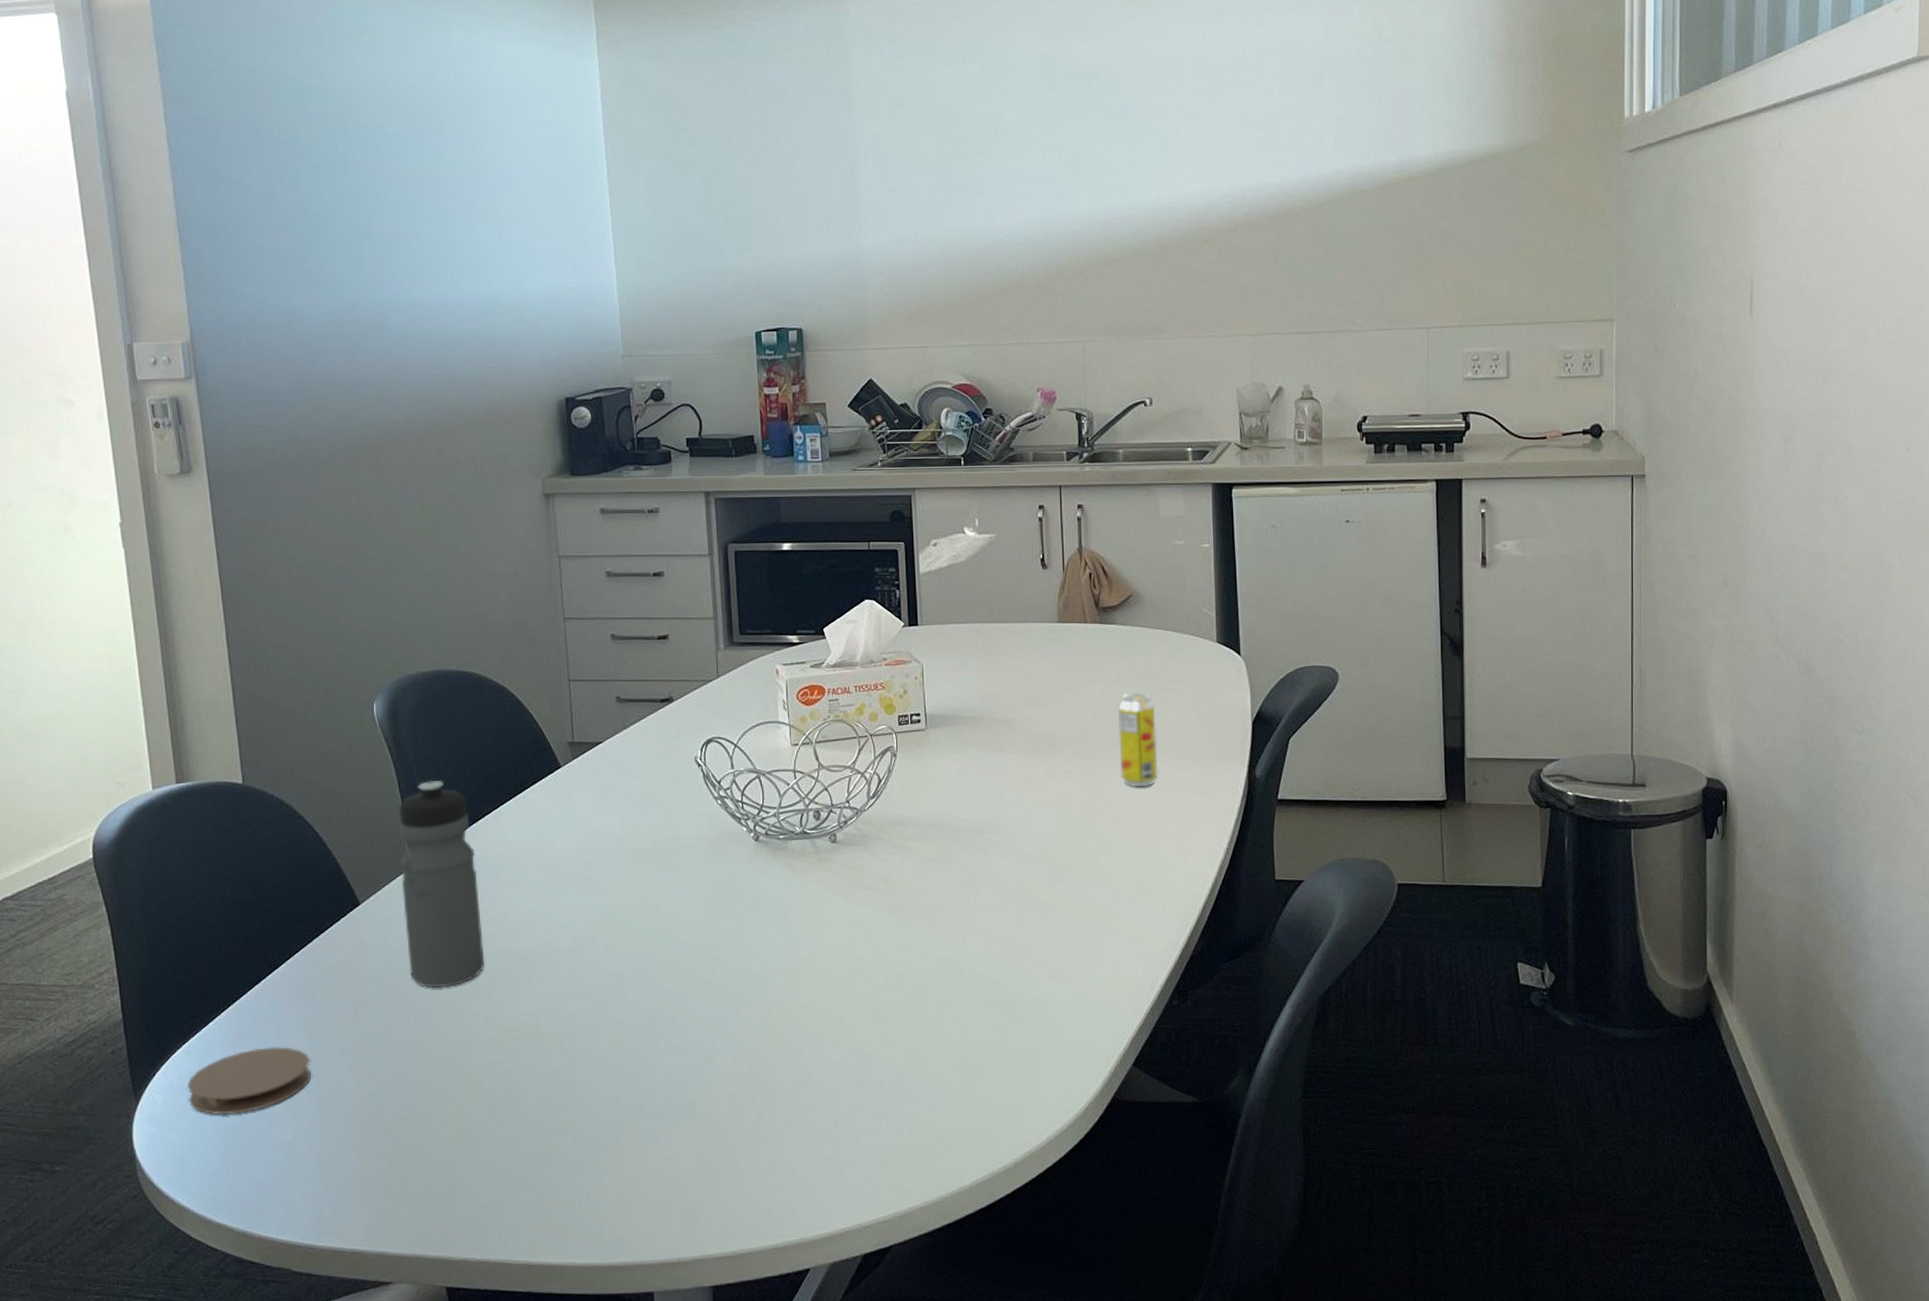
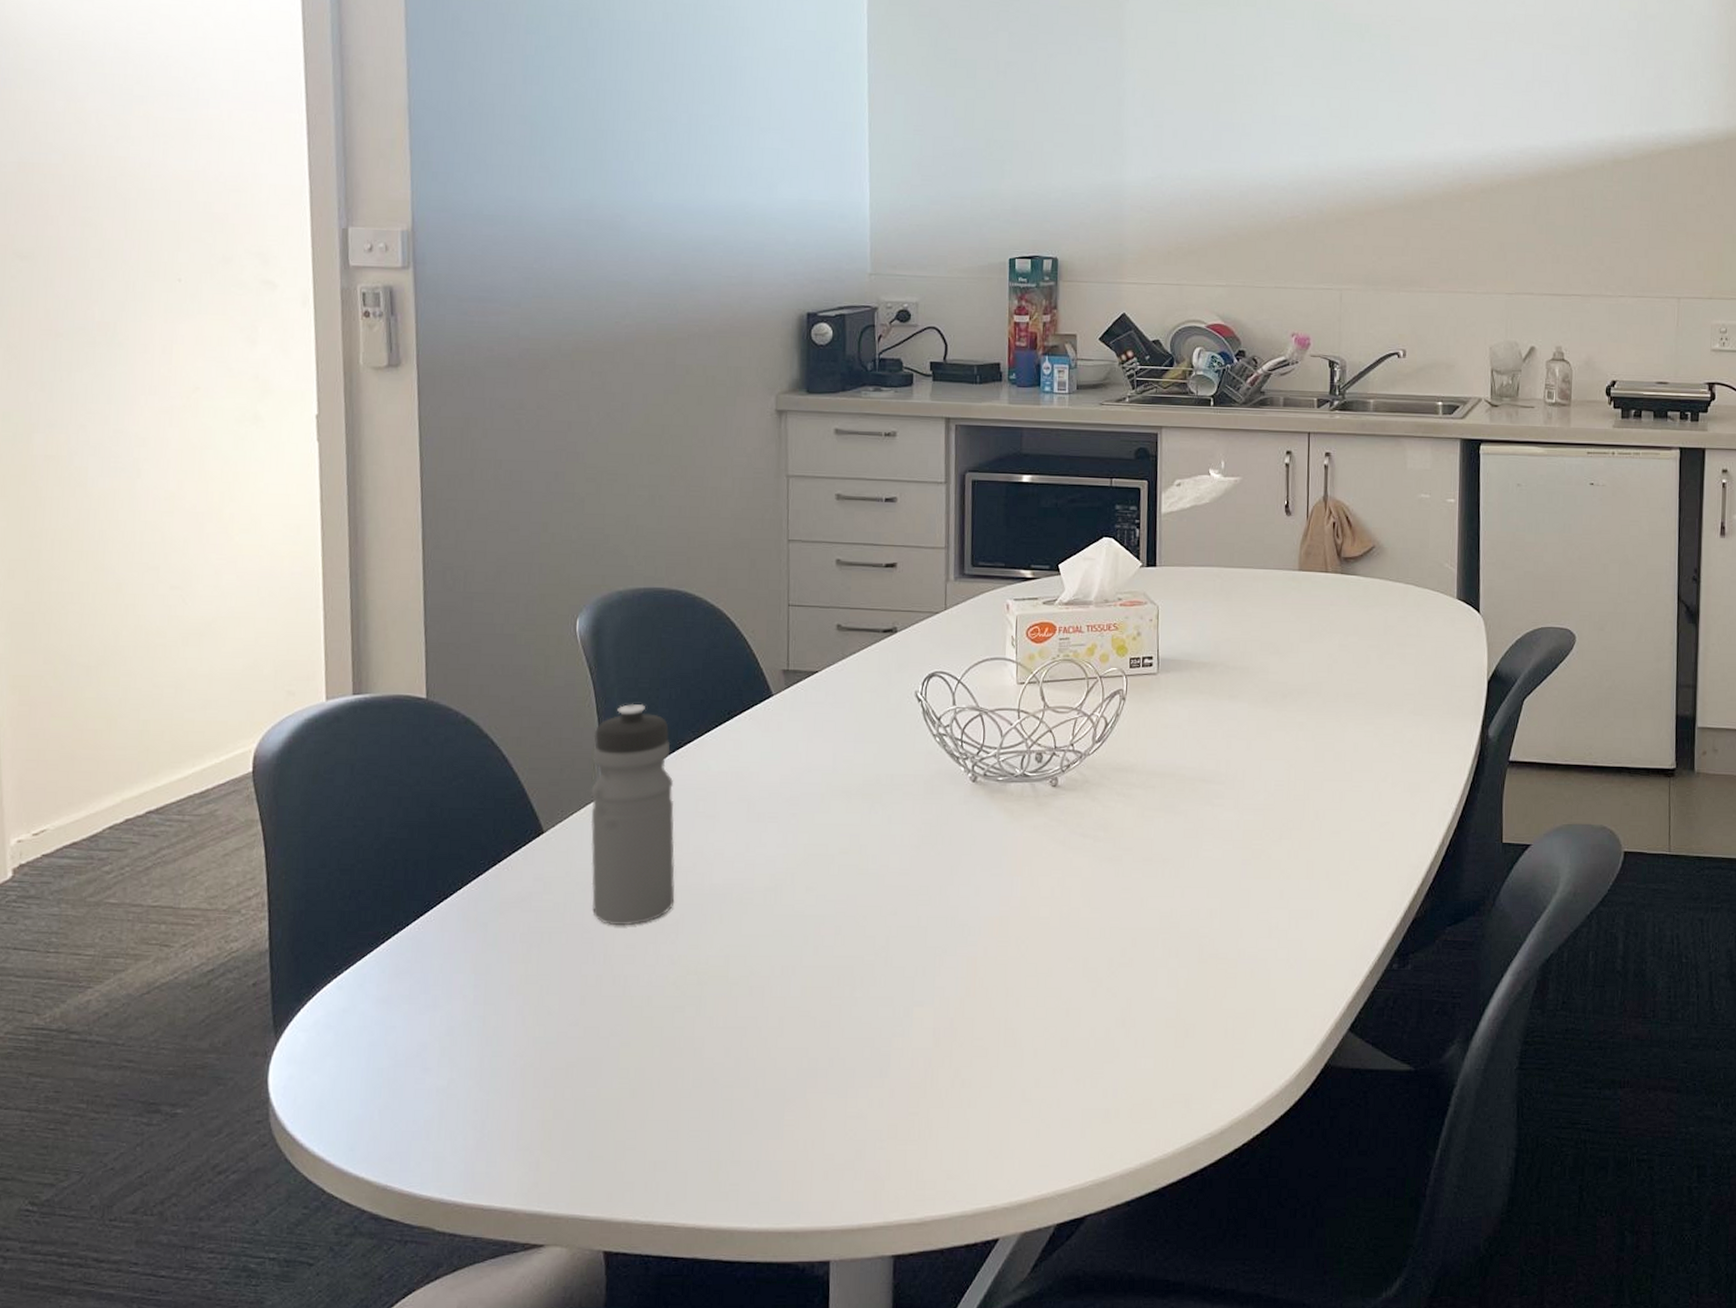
coaster: present [187,1046,312,1115] -> none [334,983,475,1057]
beverage can: present [1117,691,1158,788] -> none [1353,645,1392,743]

